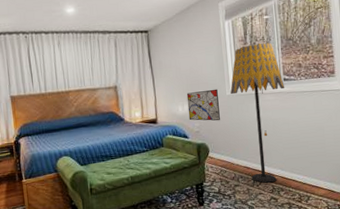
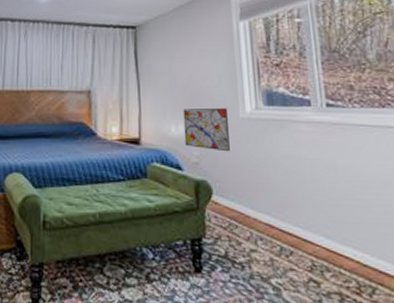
floor lamp: present [230,43,285,183] -> none [246,53,329,255]

